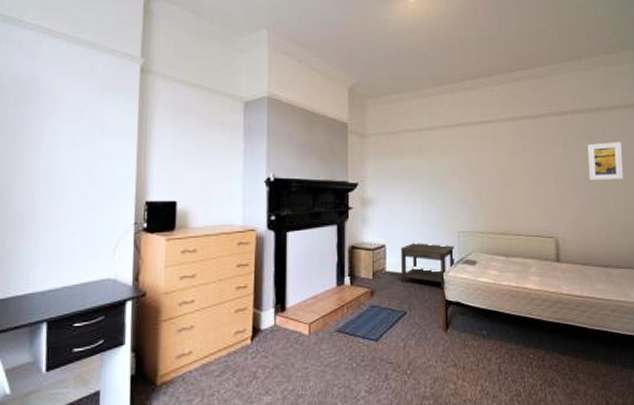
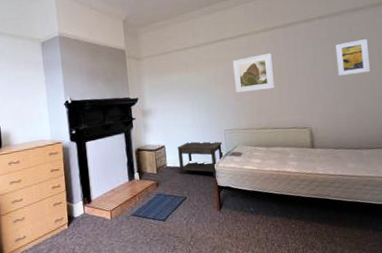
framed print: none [472,145,519,189] -> present [232,53,275,93]

